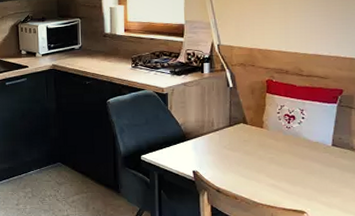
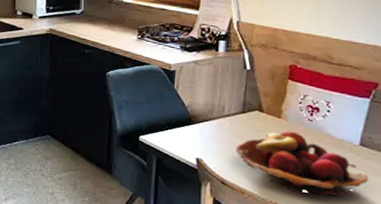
fruit basket: none [227,139,343,194] -> present [236,131,369,196]

